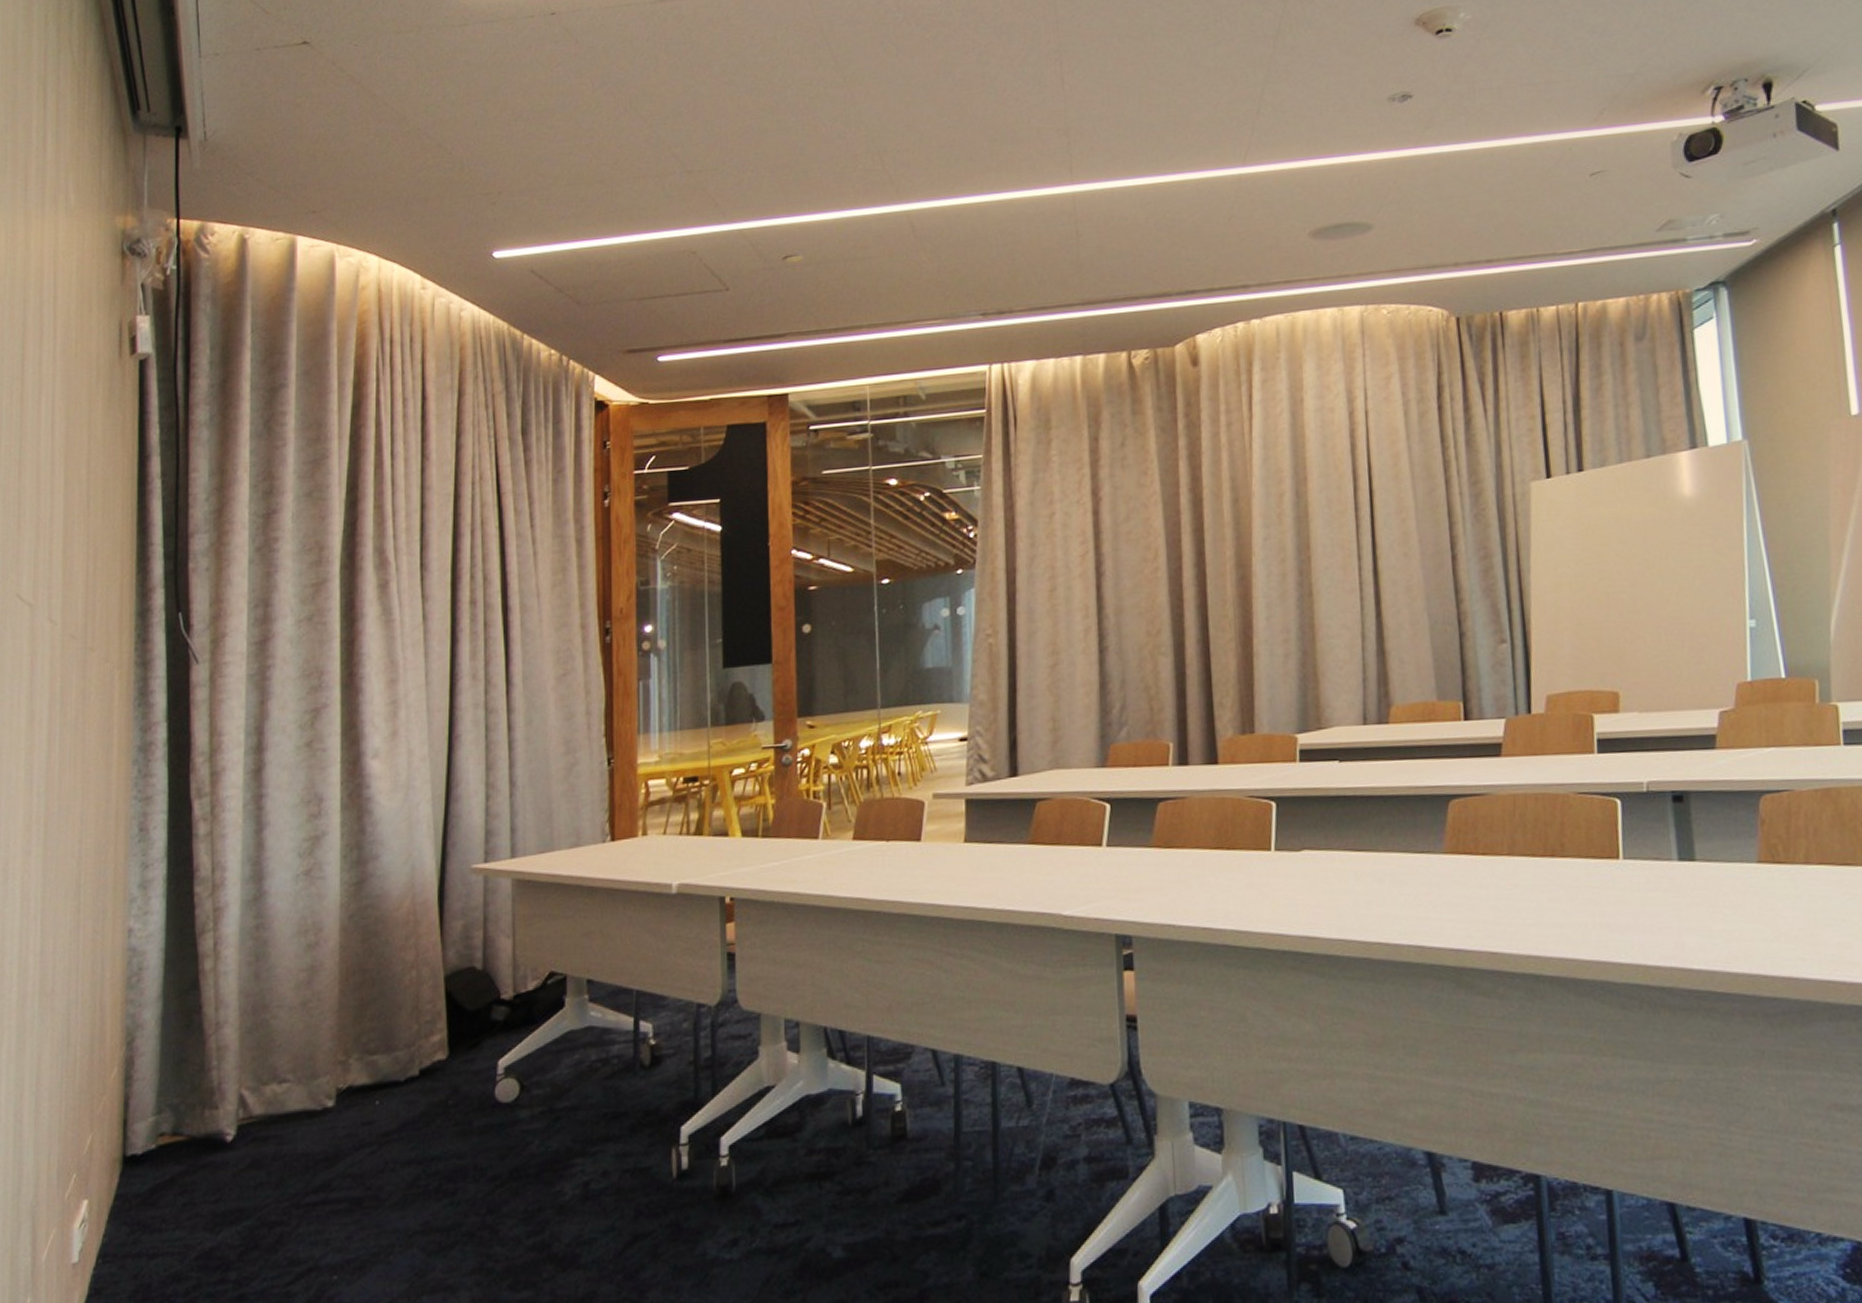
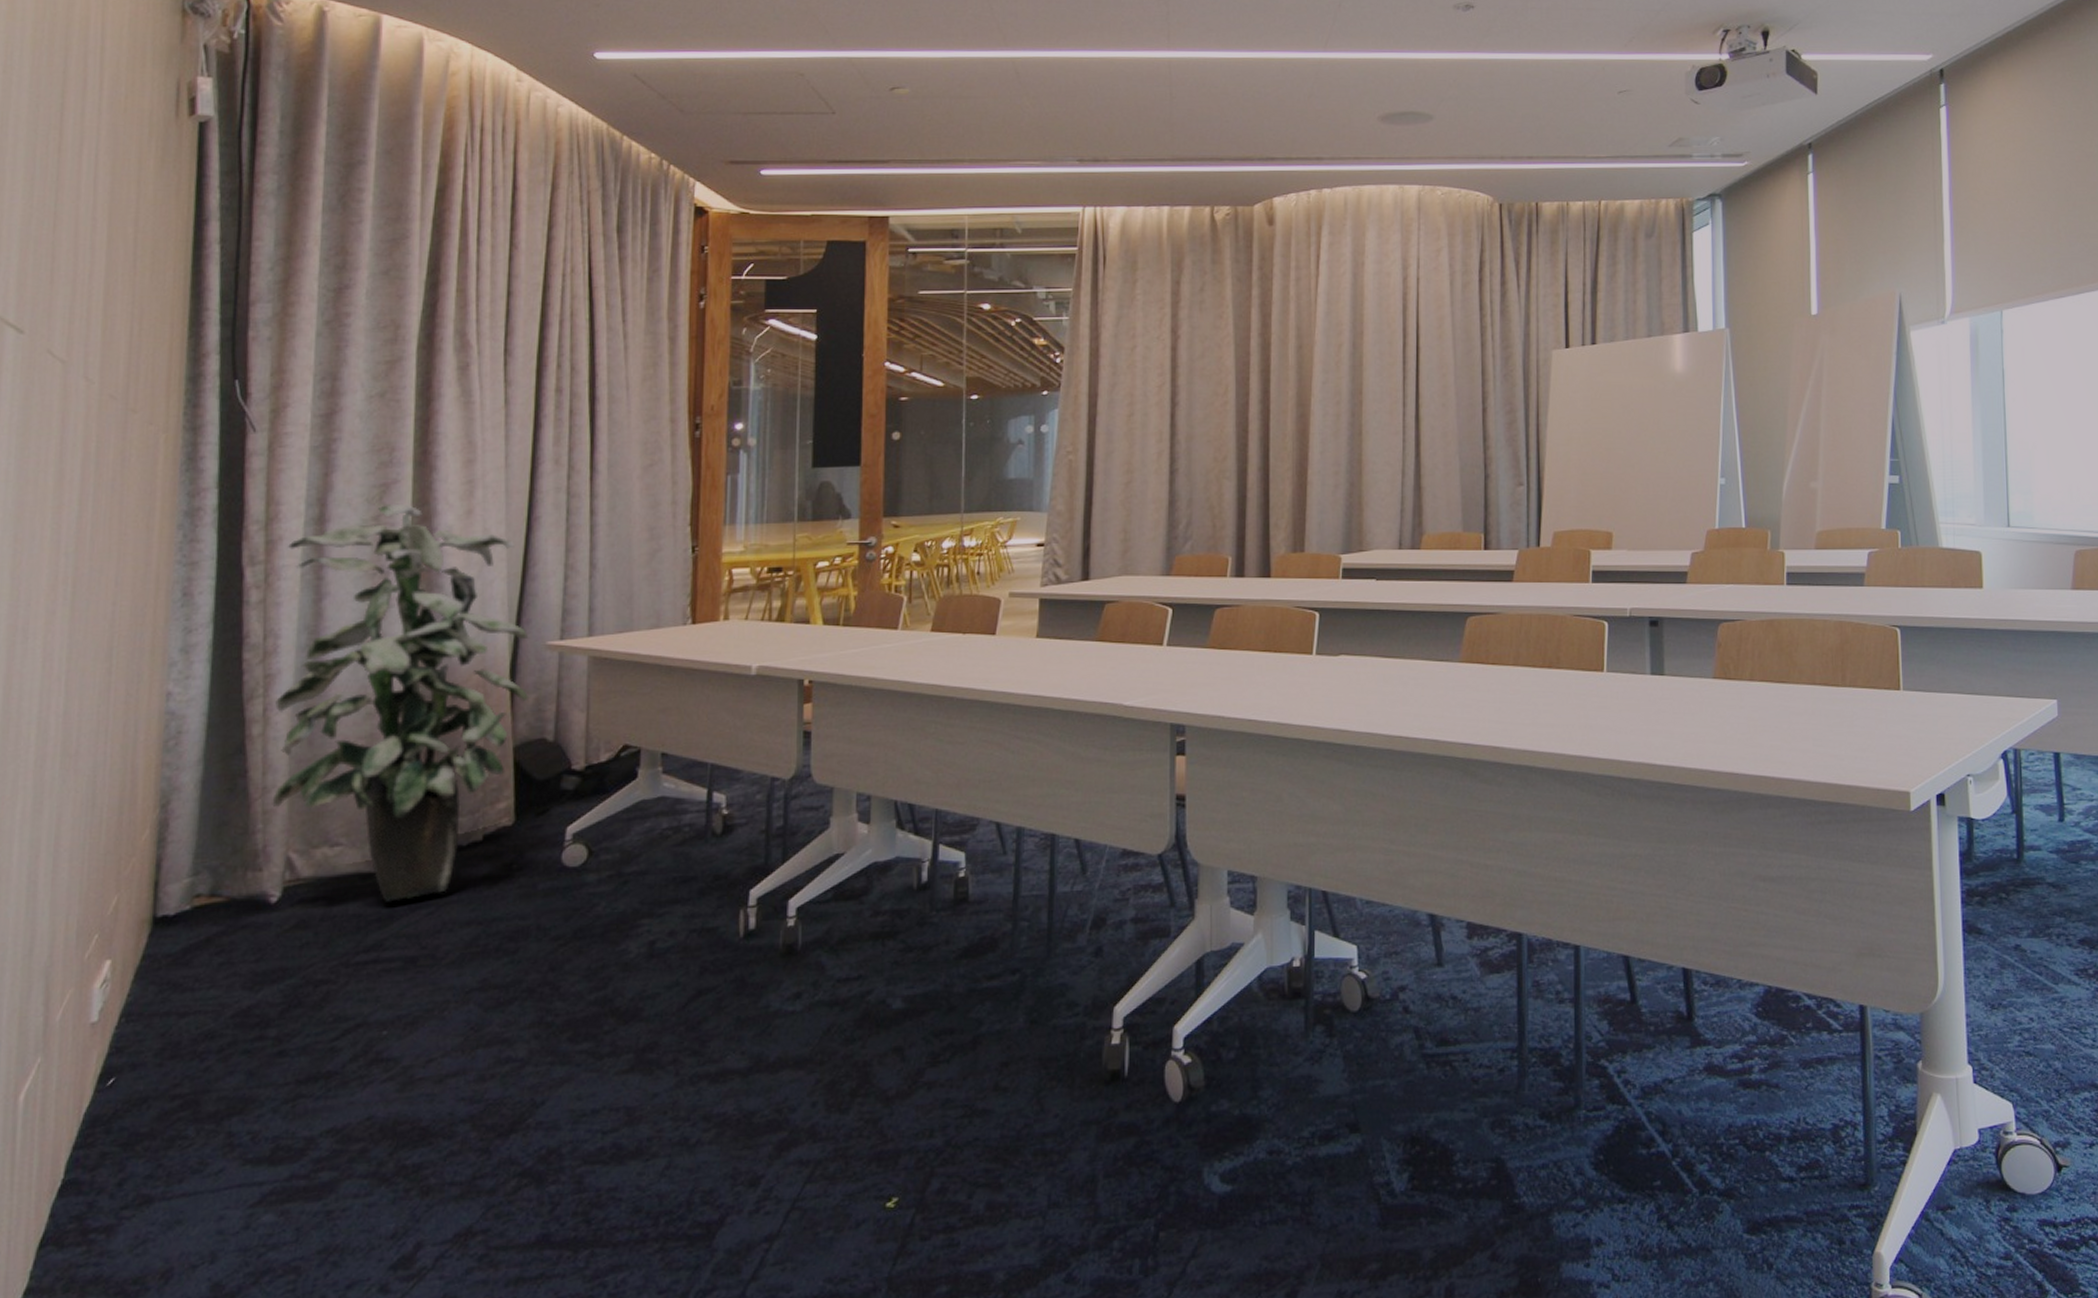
indoor plant: none [224,729,458,1140] -> present [272,505,530,902]

